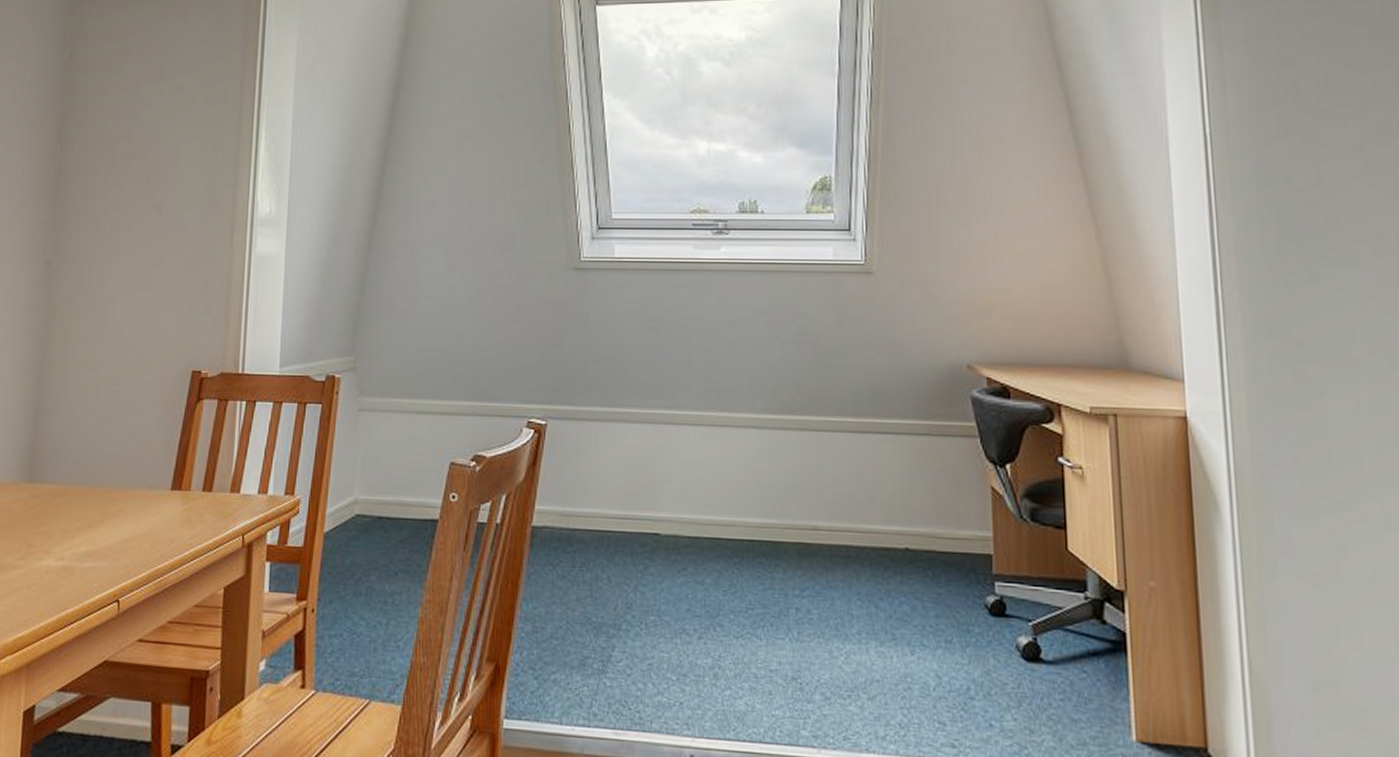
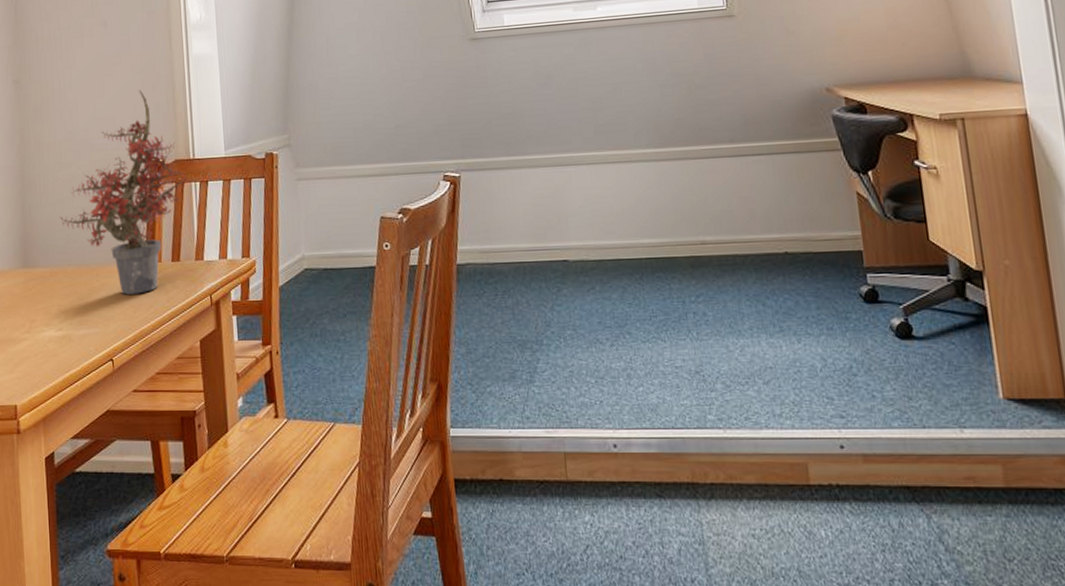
potted plant: none [77,288,232,526] -> present [59,90,187,295]

